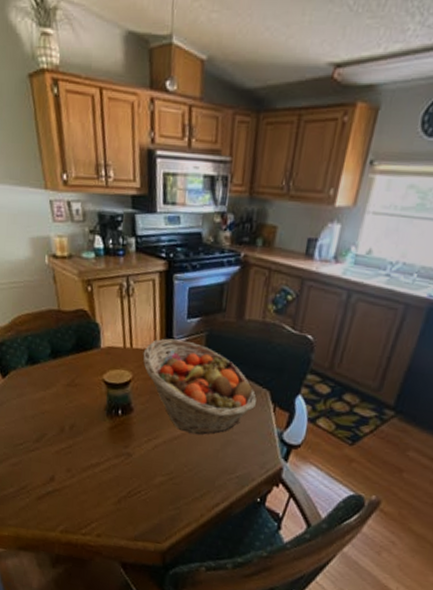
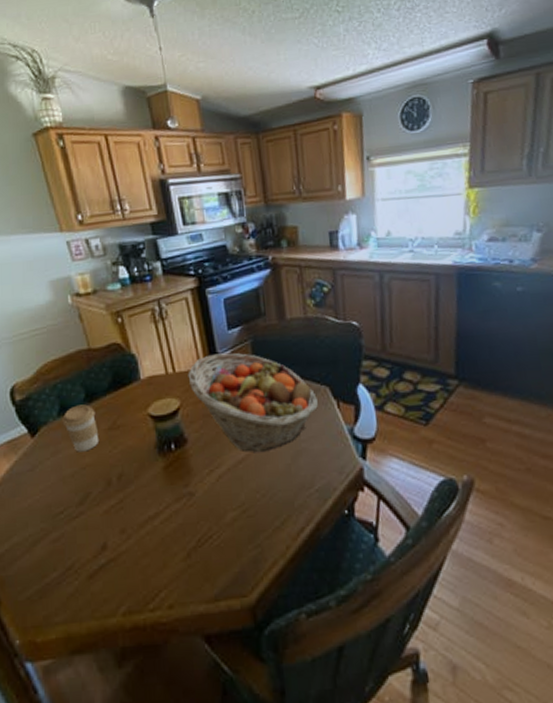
coffee cup: none [29,358,59,400] -> present [62,404,100,452]

